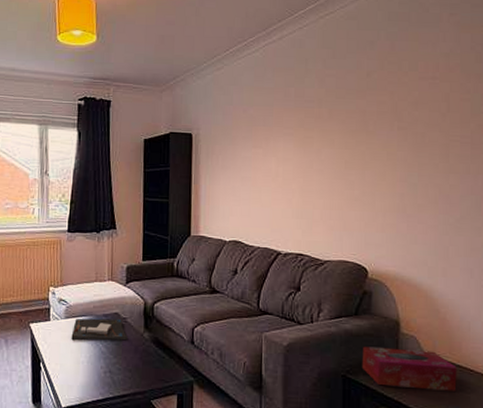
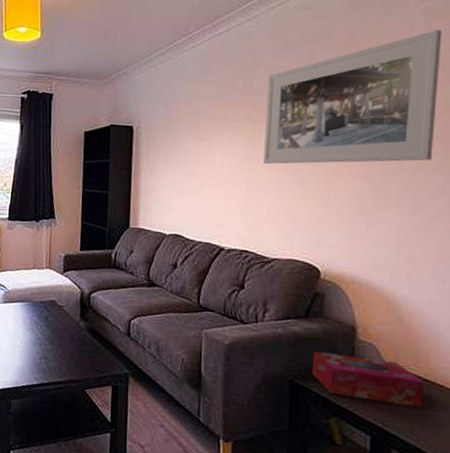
board game: present [71,318,128,341] -> none [9,304,64,328]
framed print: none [316,42,469,170] -> present [264,30,442,164]

